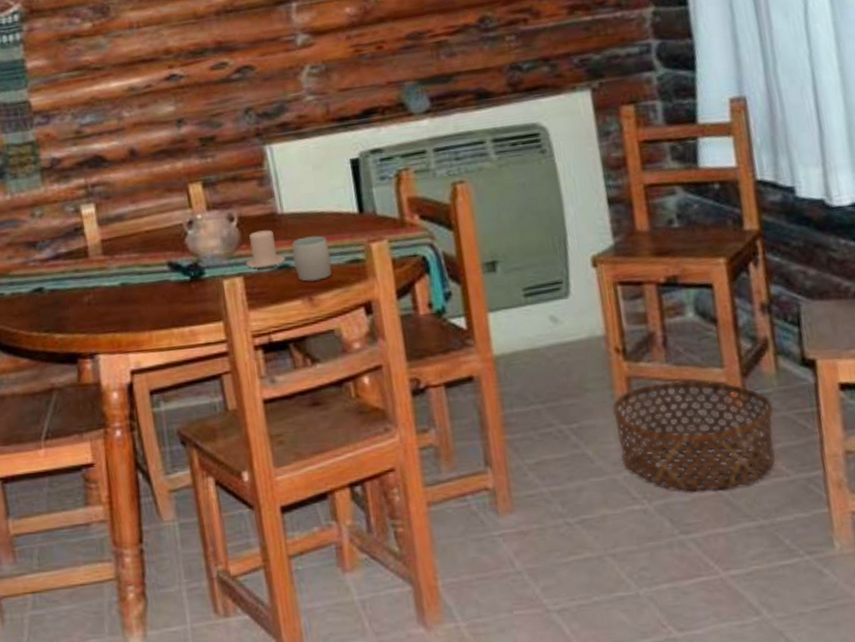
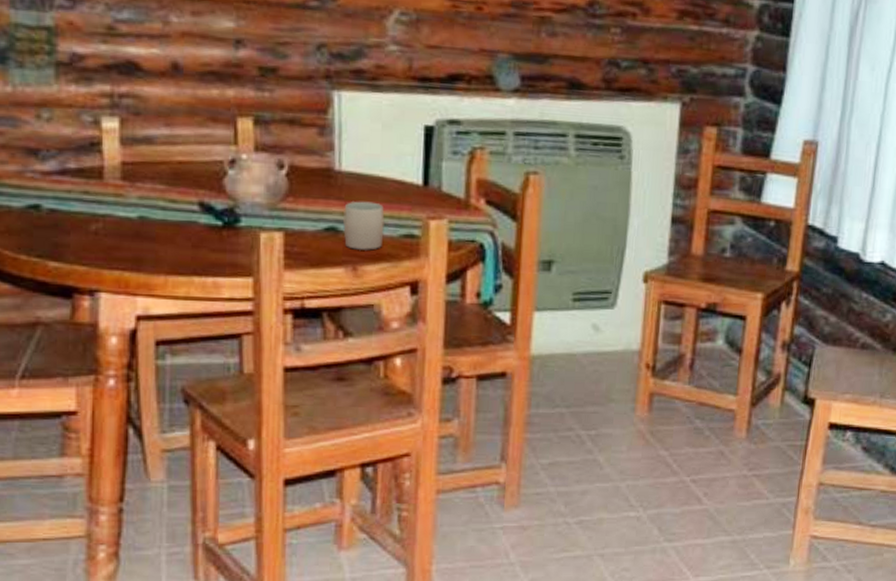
candle: present [245,230,286,269] -> none [289,185,335,228]
basket: present [611,380,776,492] -> none [629,402,771,506]

